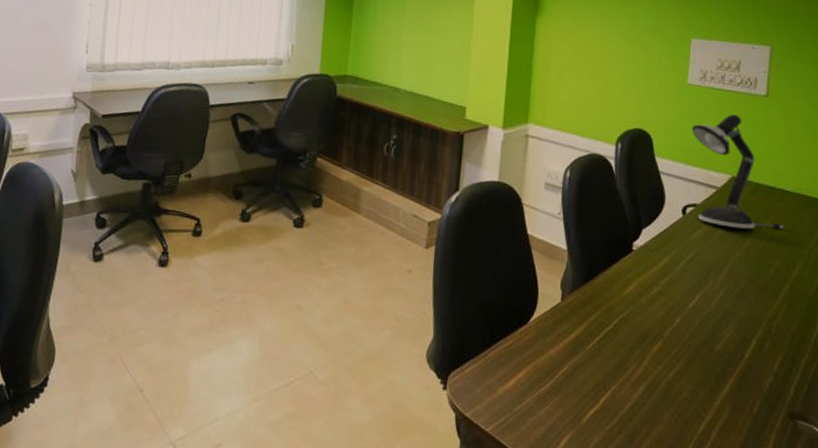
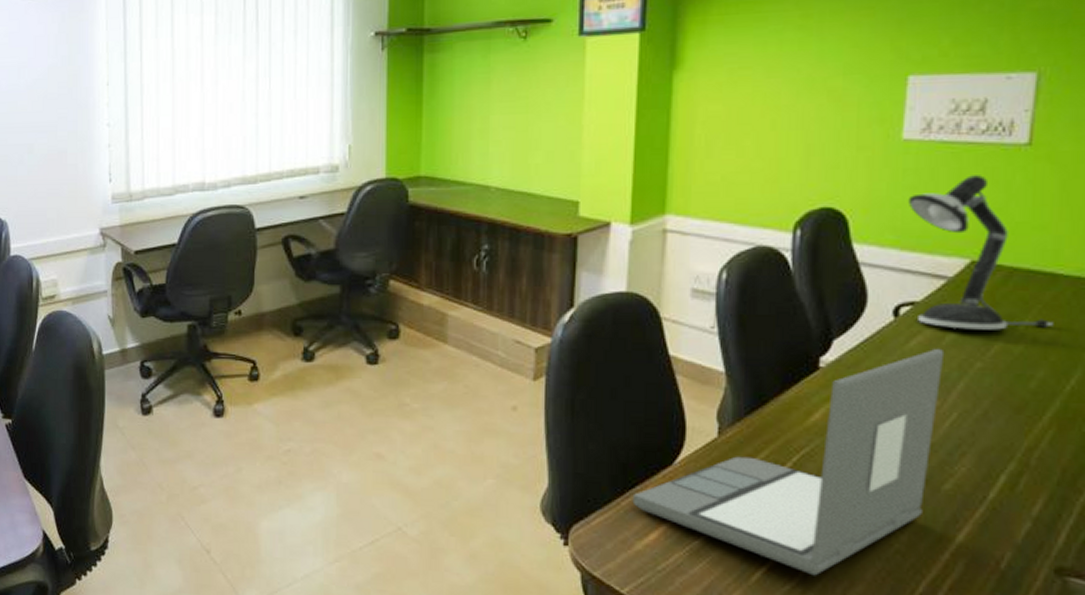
laptop: none [497,240,716,418] -> present [632,348,945,576]

